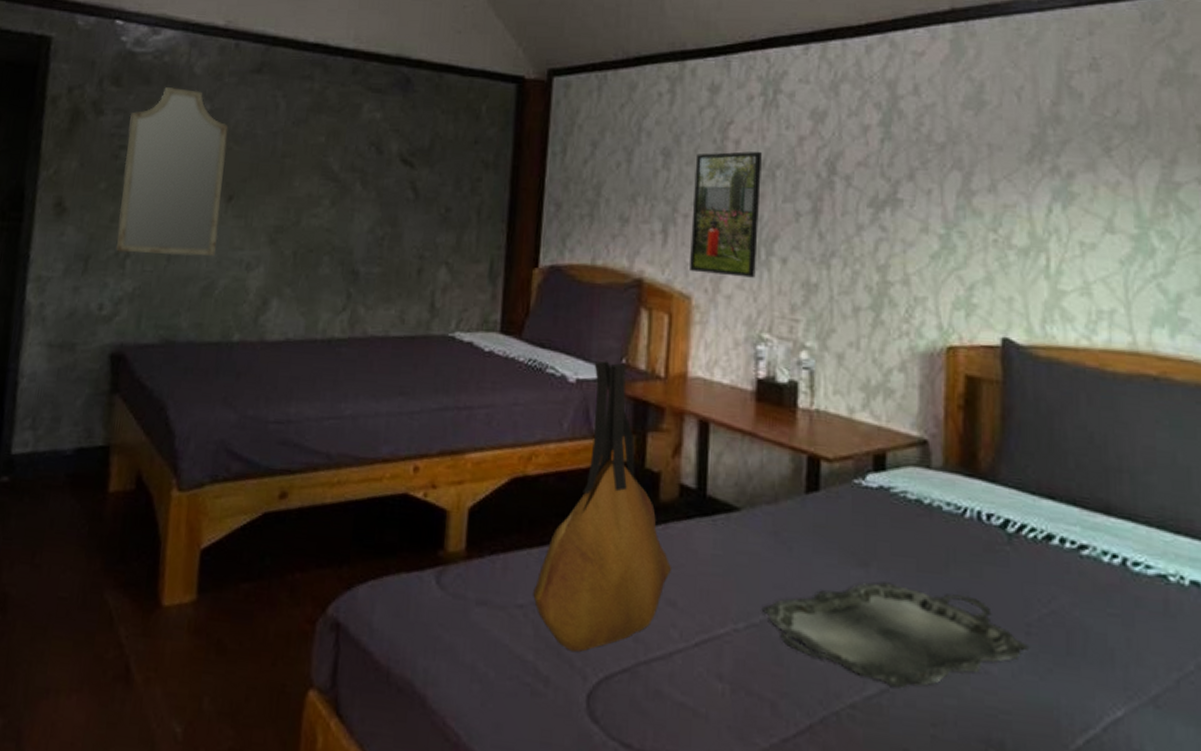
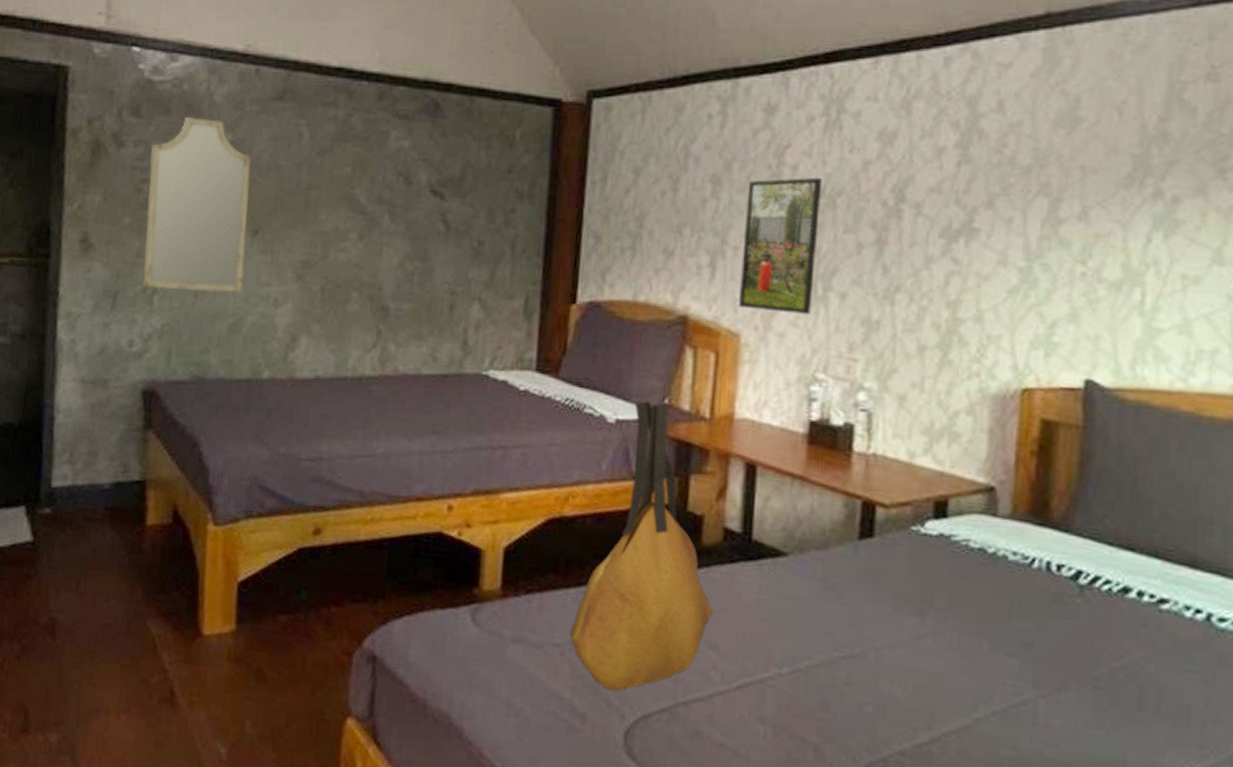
serving tray: present [761,582,1030,689] -> none [807,631,1097,738]

